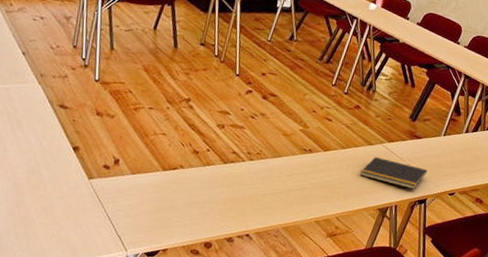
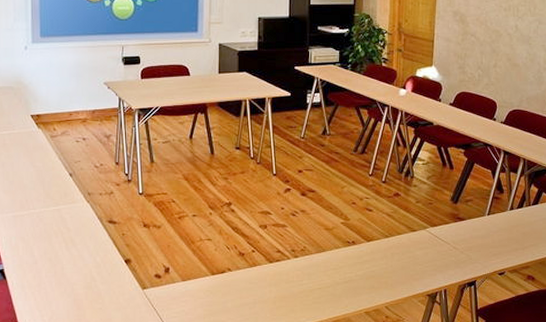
notepad: present [360,156,428,190] -> none [406,242,474,272]

